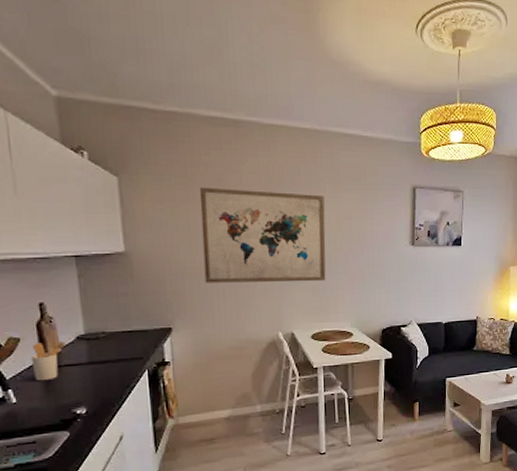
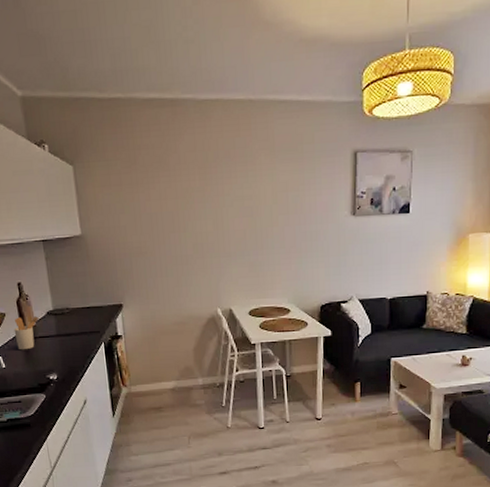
wall art: present [199,187,326,283] -> none [142,168,262,262]

